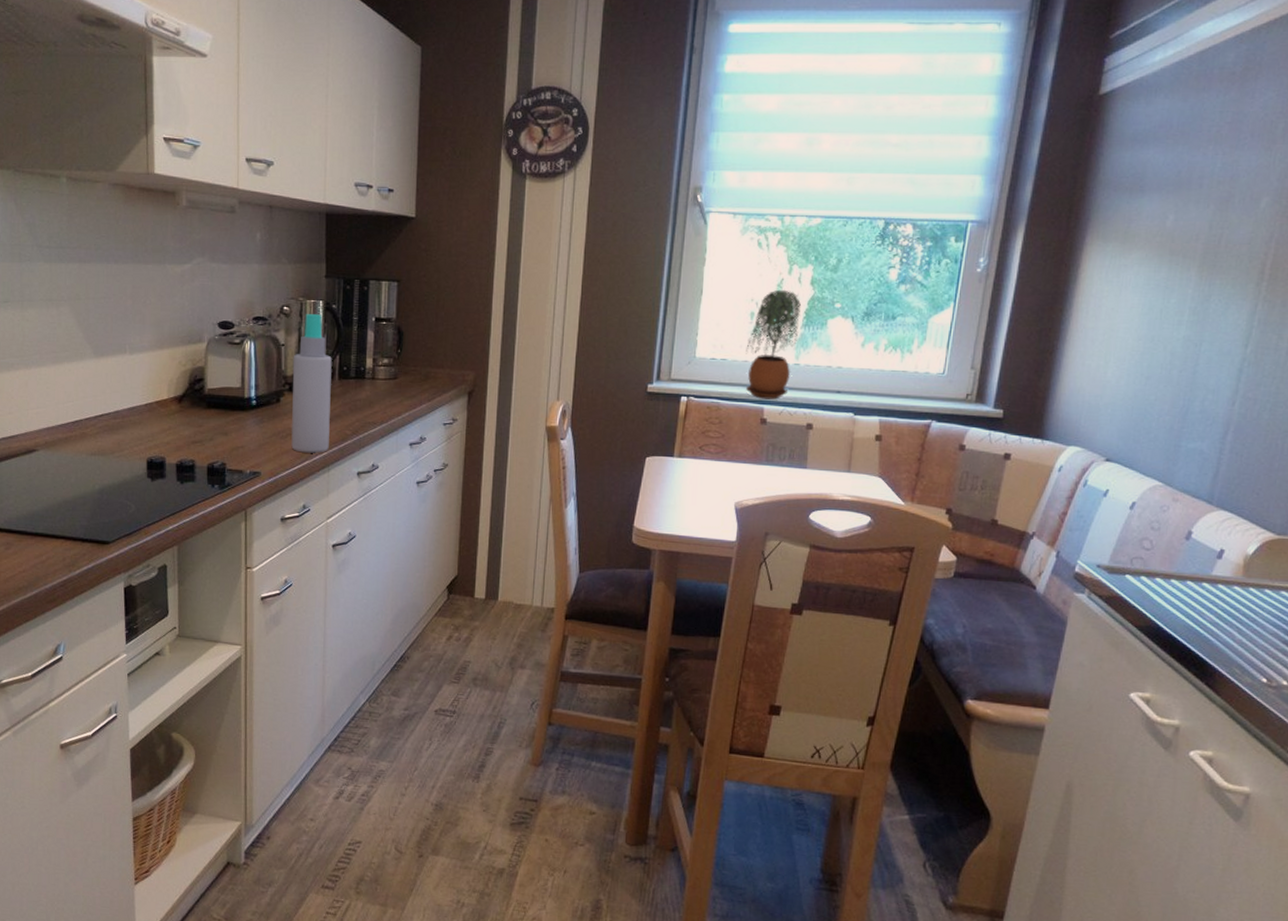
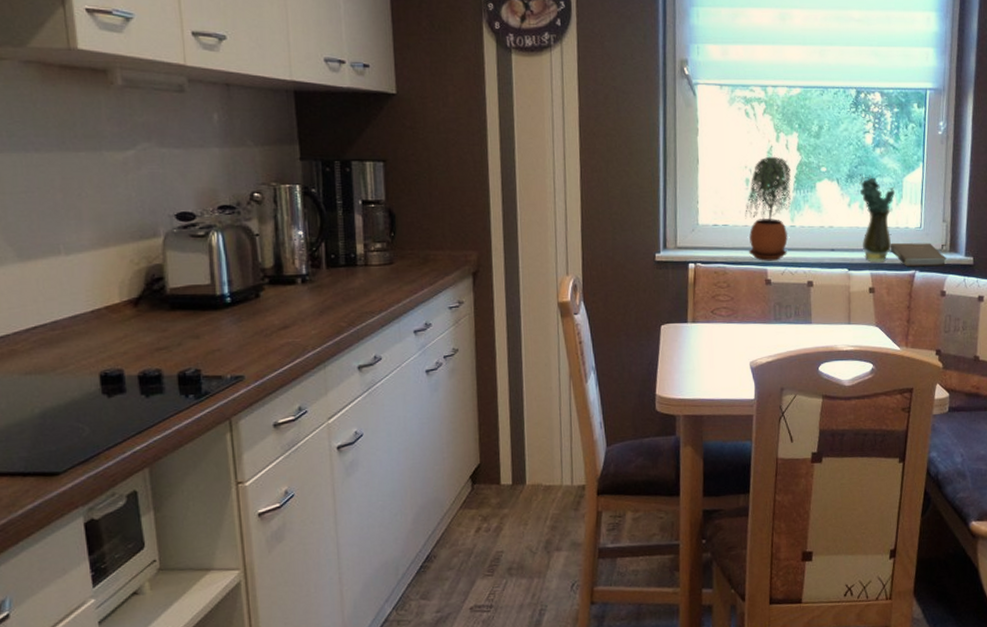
spray bottle: present [291,314,332,453] -> none [270,200,323,351]
vase: none [873,313,918,409] -> present [859,175,896,263]
book: none [906,389,971,418] -> present [891,243,947,267]

